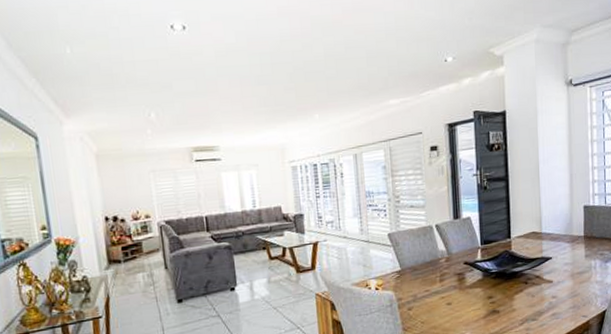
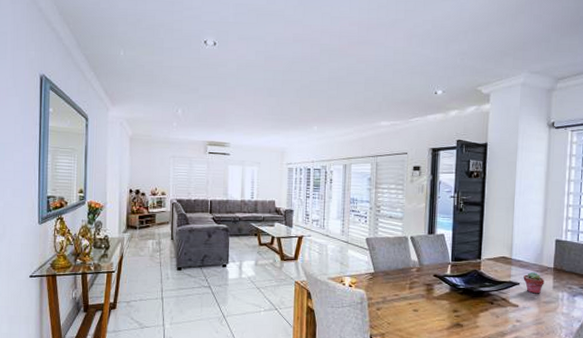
potted succulent: none [555,243,576,266] -> present [523,272,545,294]

